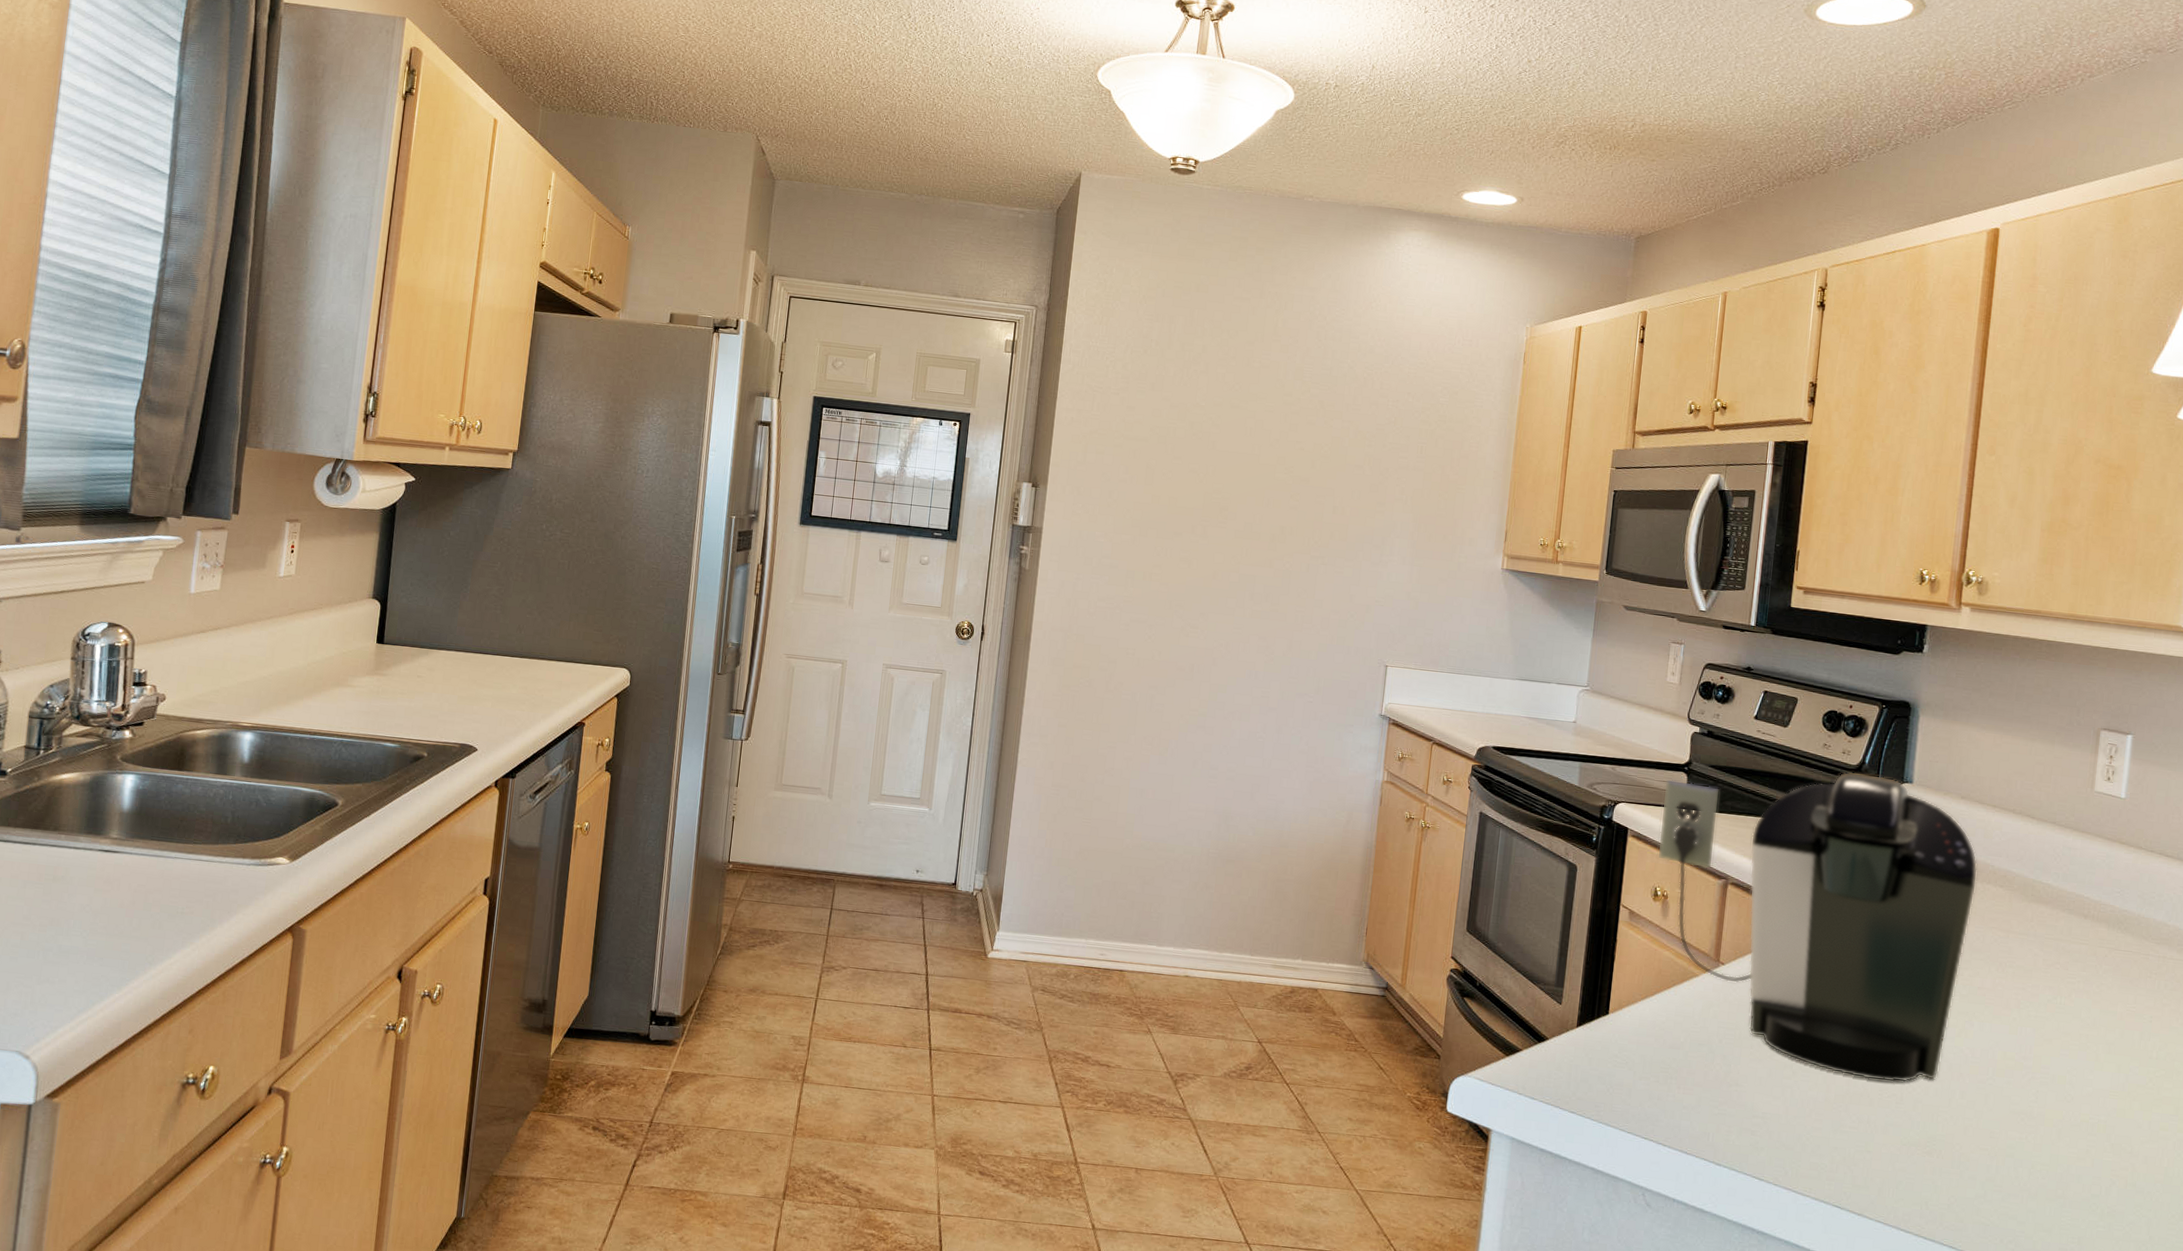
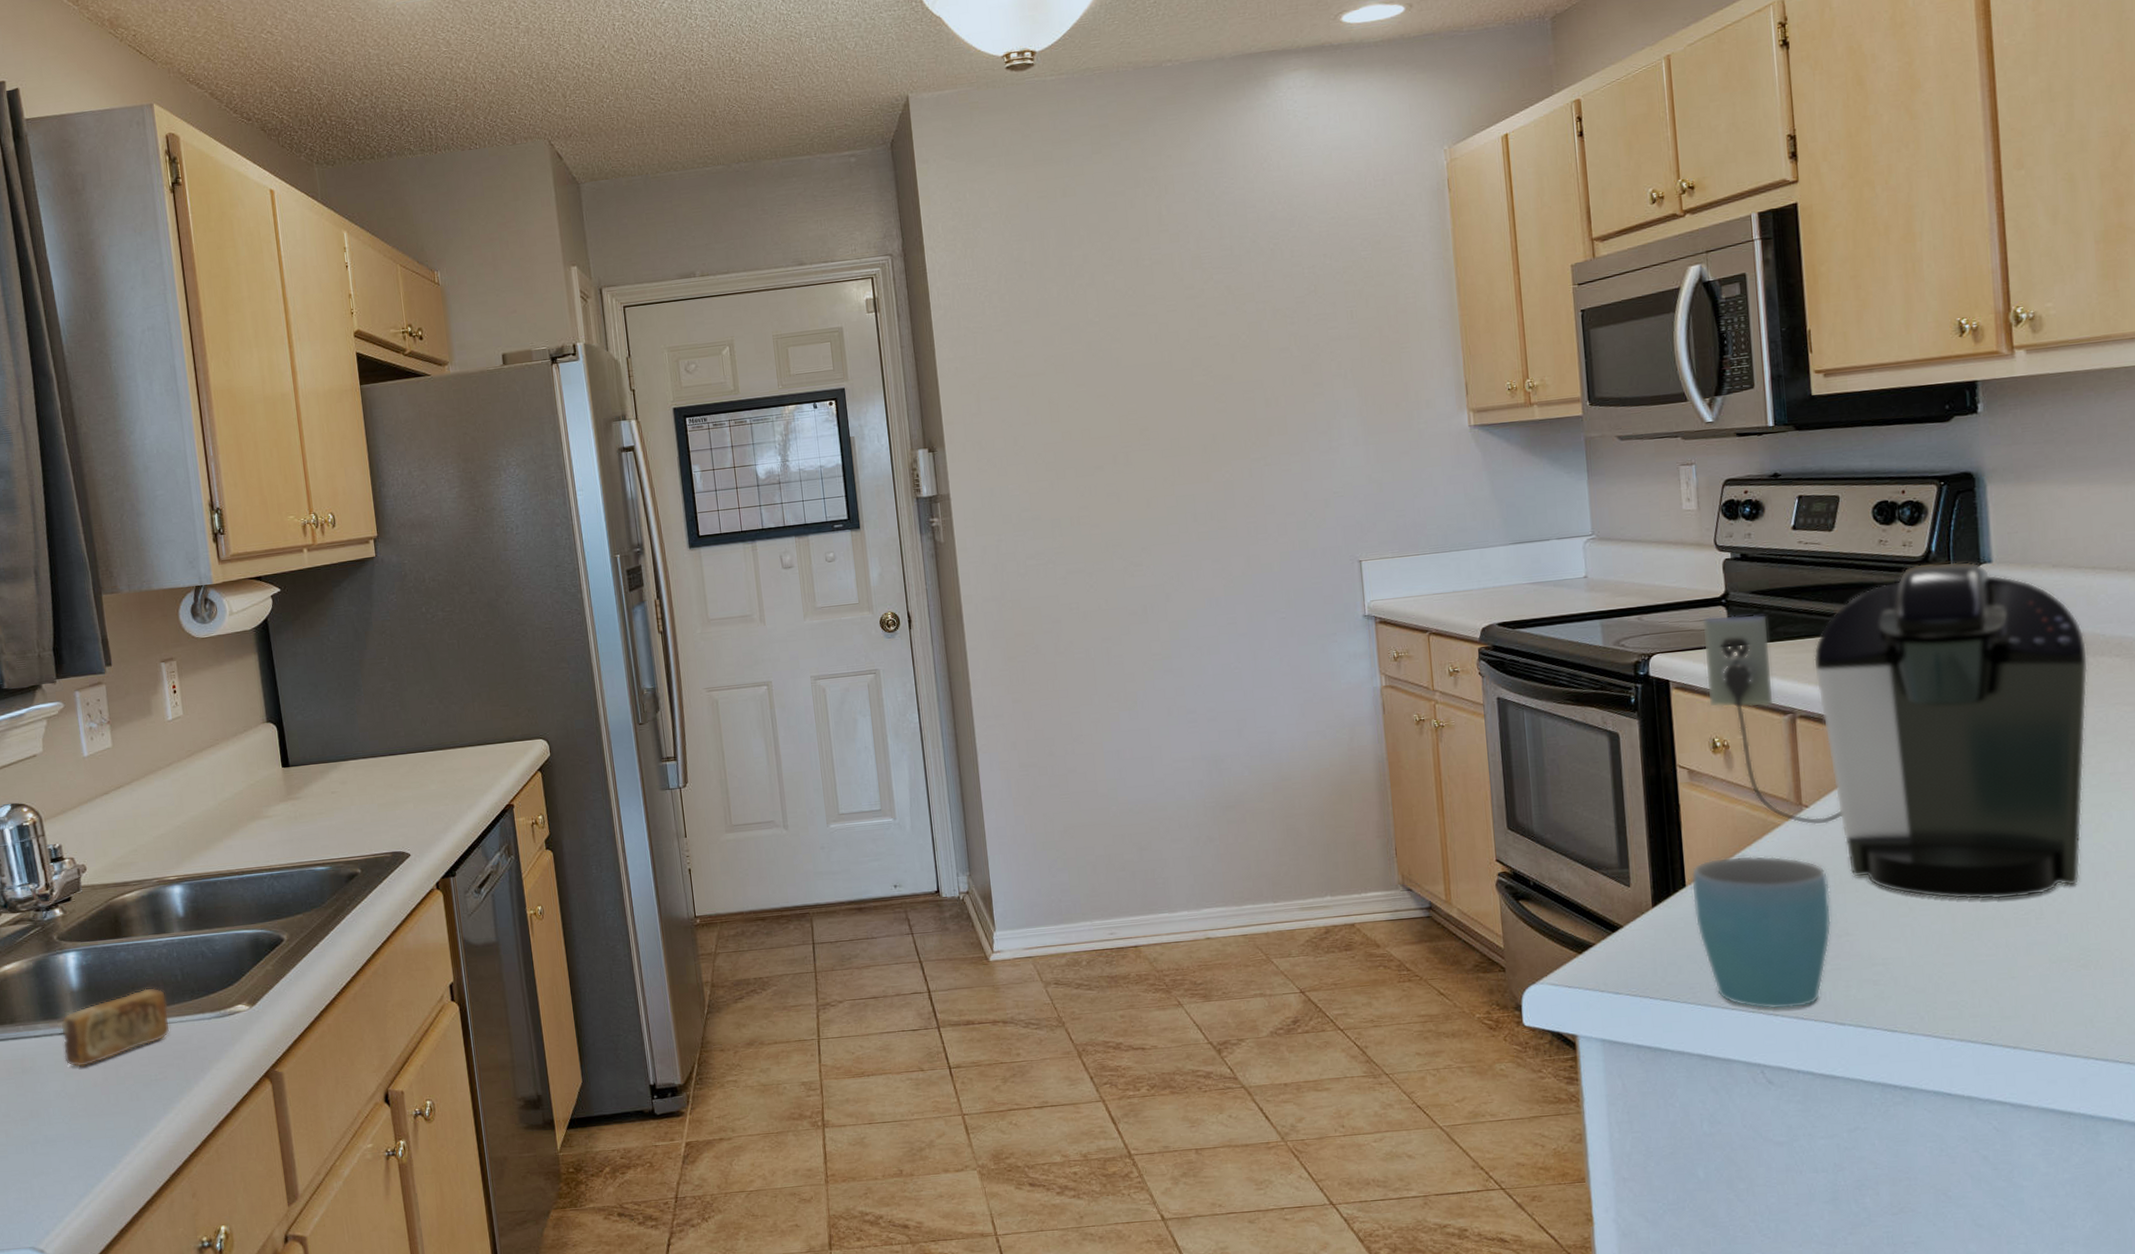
soap bar: none [98,823,212,887] -> present [61,987,171,1068]
mug: none [1611,994,1730,1143] -> present [1691,855,1832,1010]

